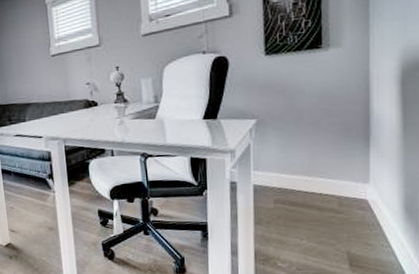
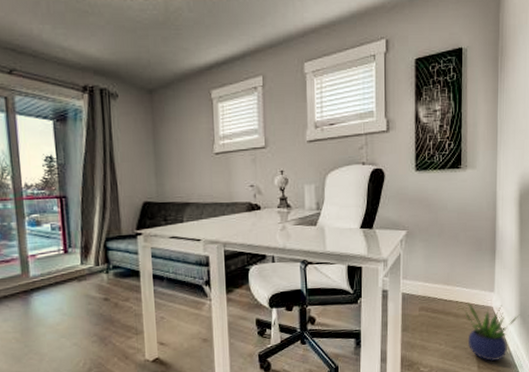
potted plant: none [330,193,405,260] -> present [464,301,520,362]

